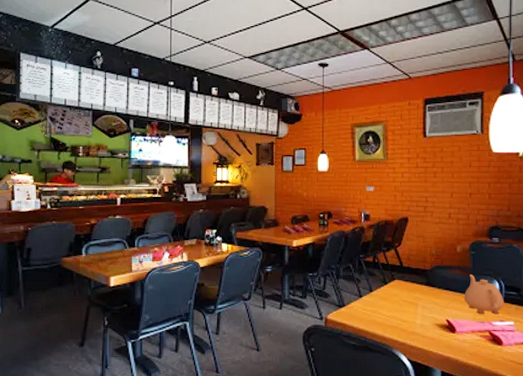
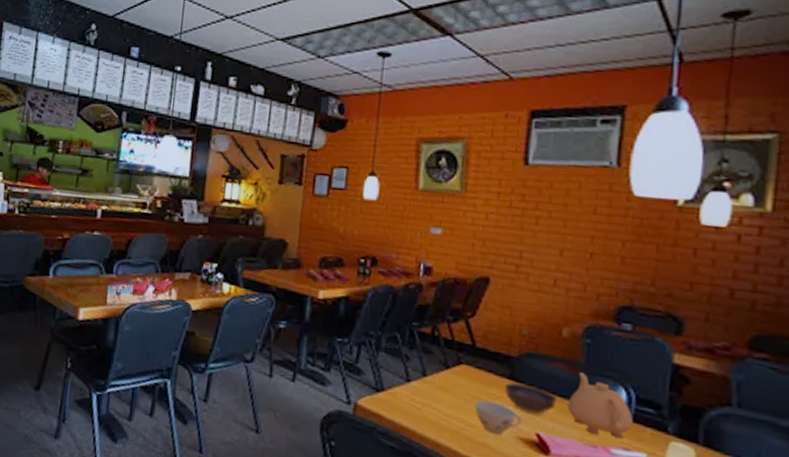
teacup: none [406,302,436,325] -> present [474,399,522,435]
bowl: none [423,287,457,307] -> present [504,382,557,414]

